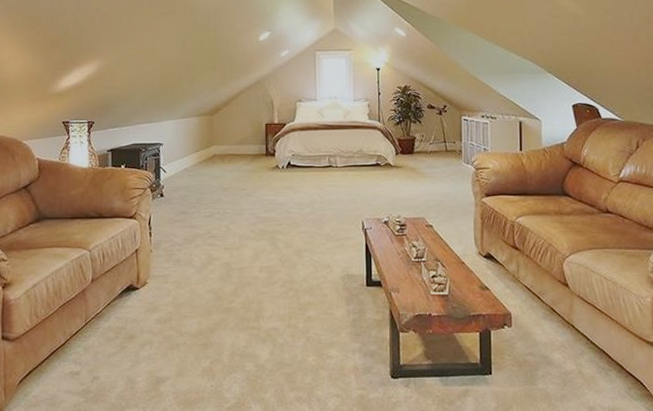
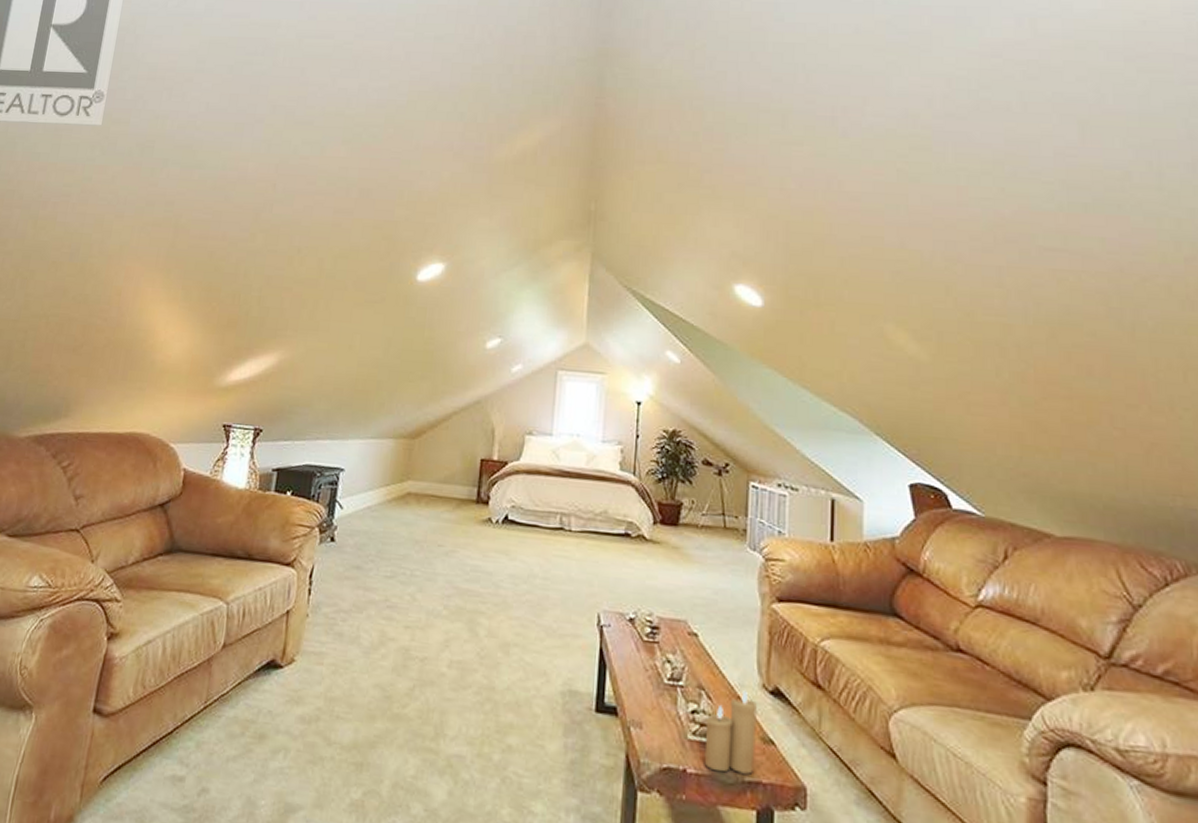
candle: none [442,258,477,312] -> present [704,691,757,775]

